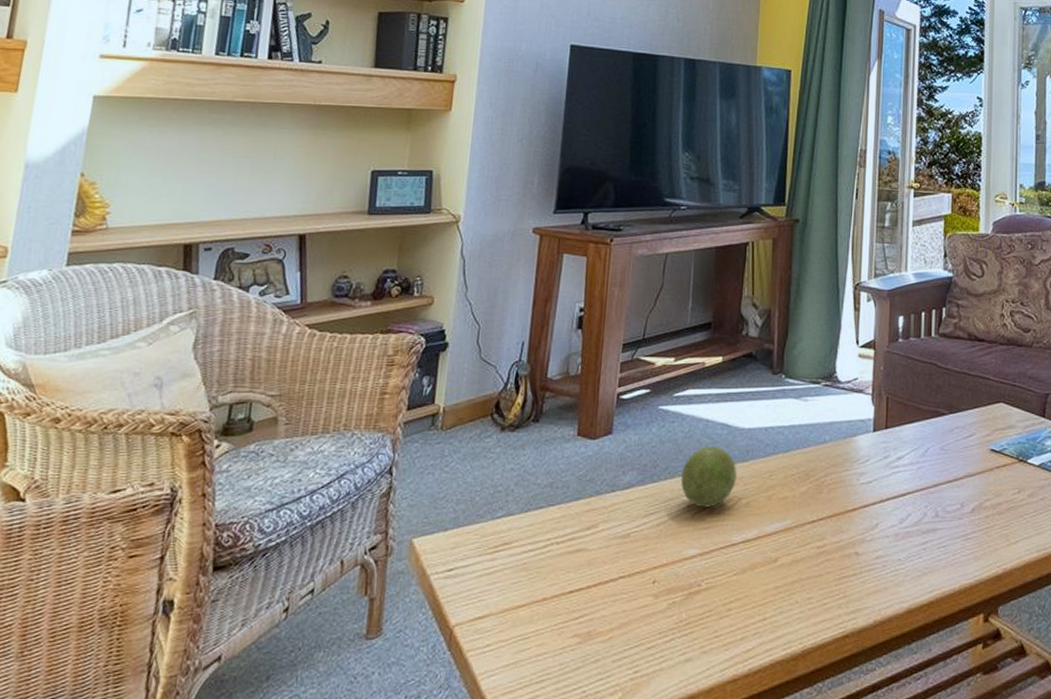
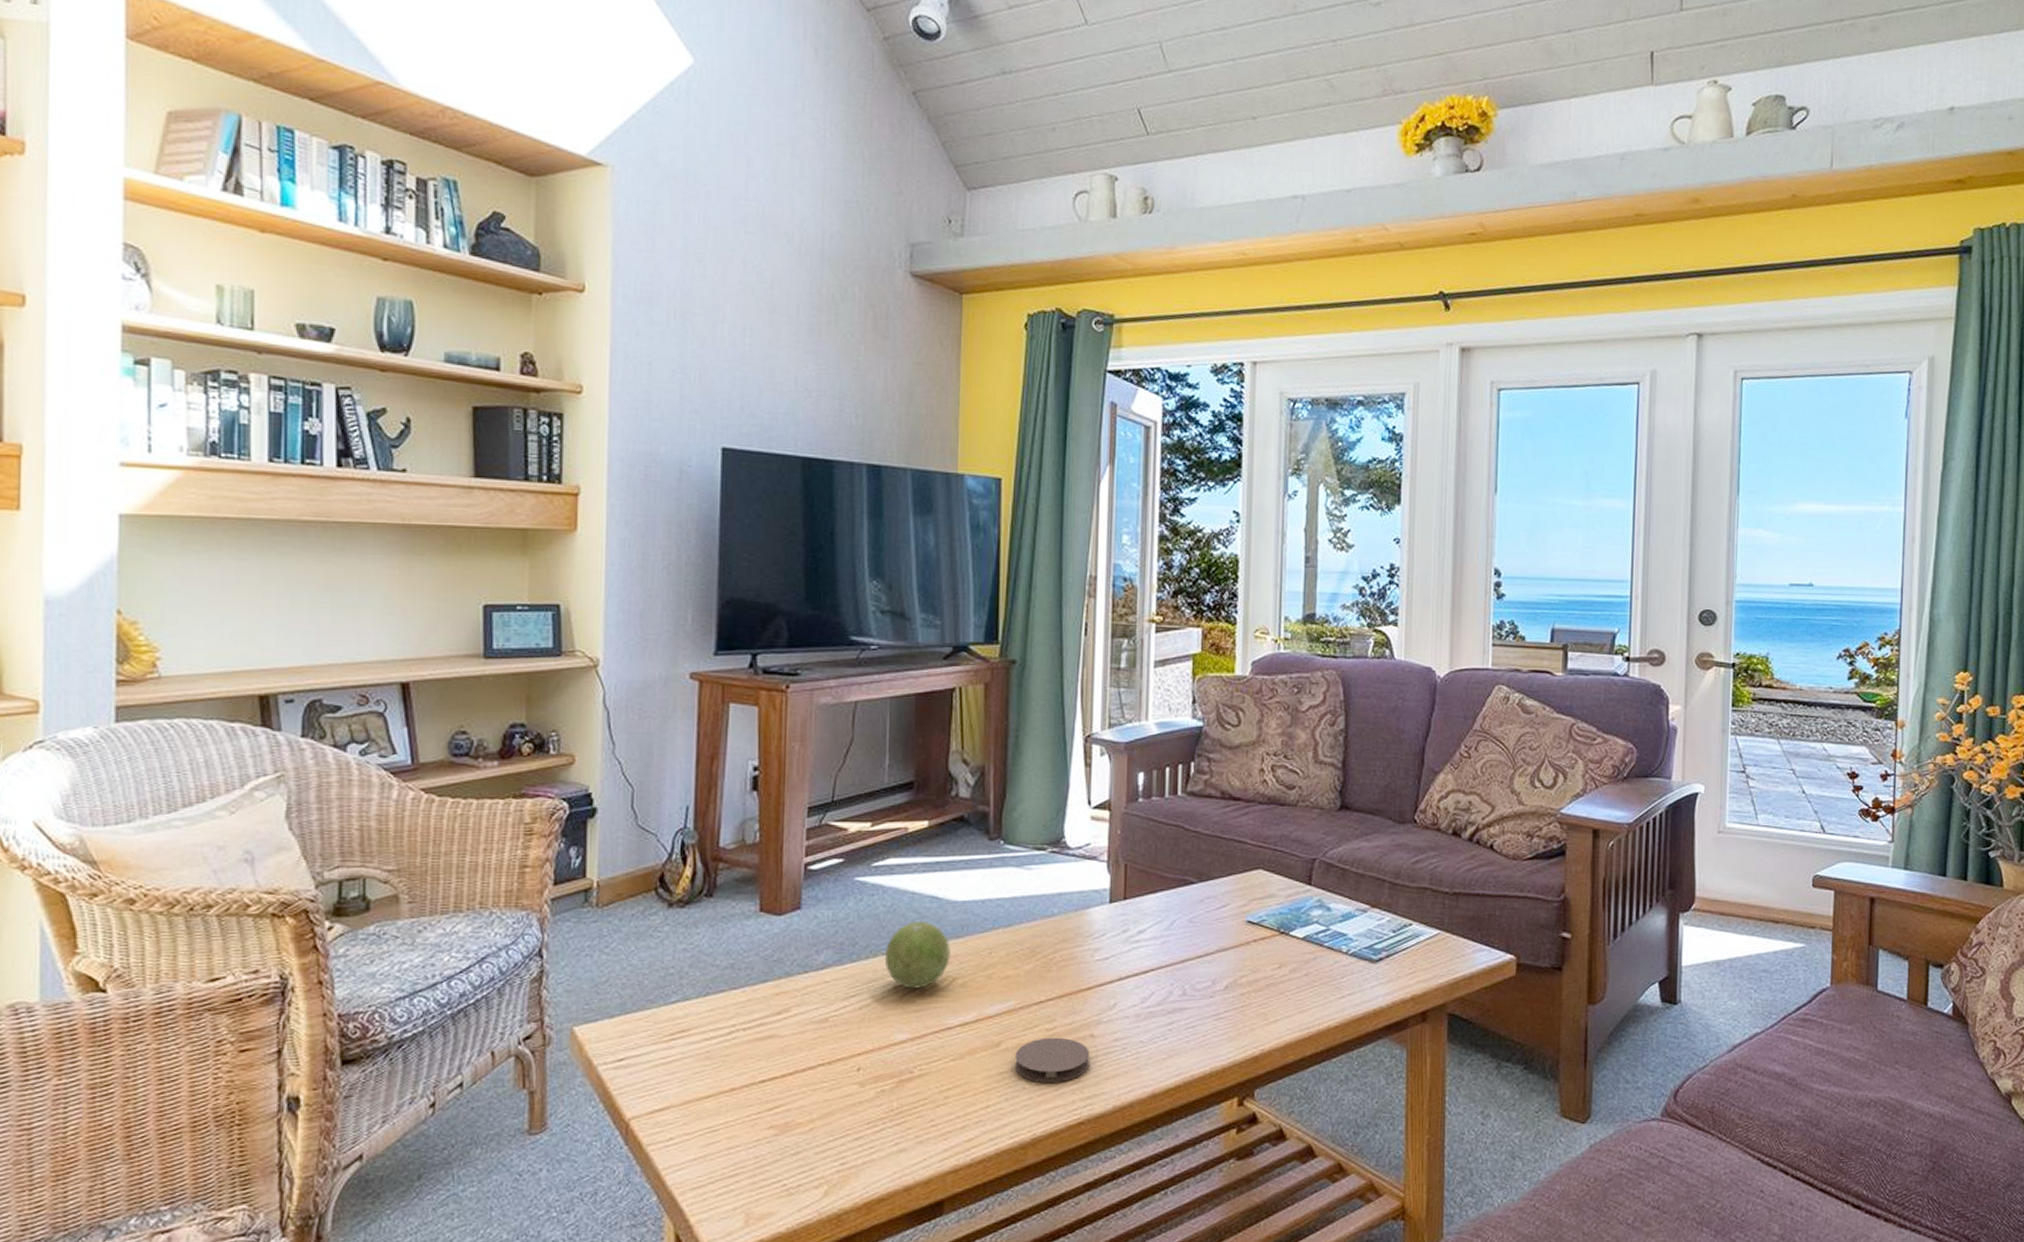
coaster: none [789,554,854,597] -> present [1015,1037,1090,1082]

